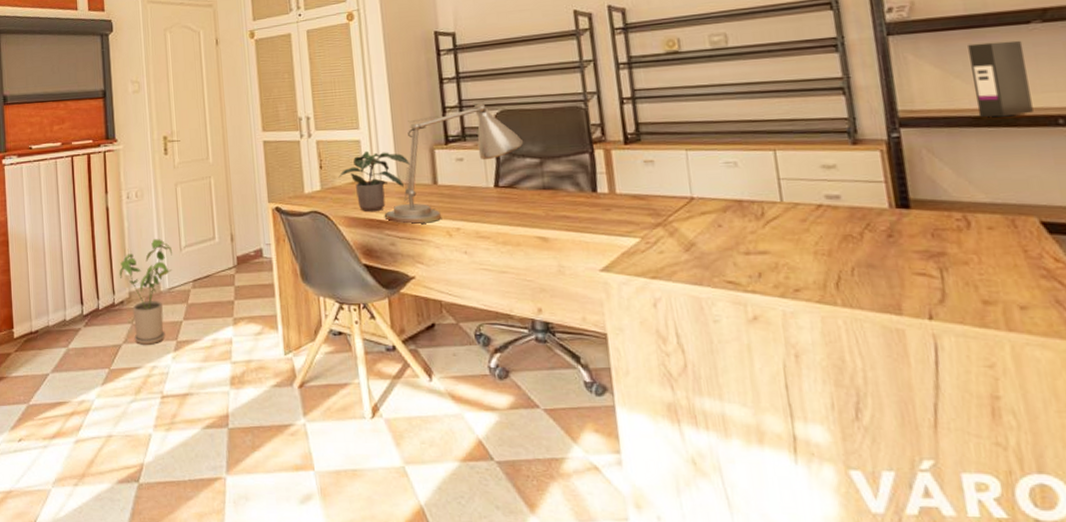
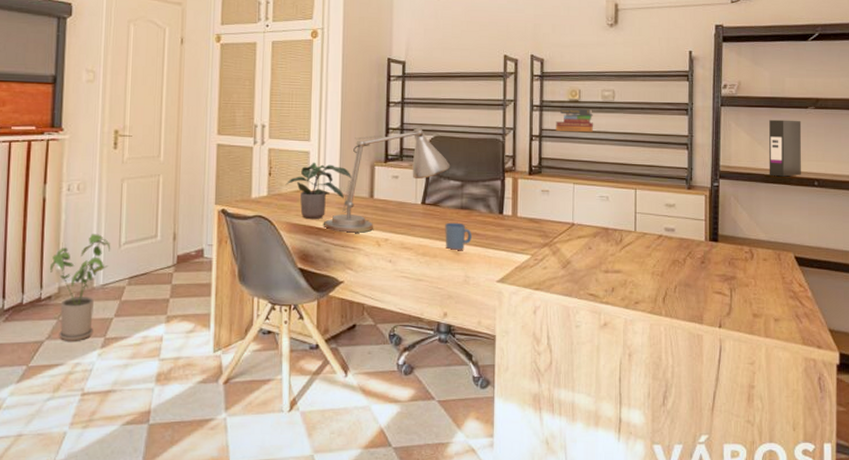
mug: none [526,205,561,238] -> present [445,222,472,251]
books: none [651,59,704,90] -> present [556,108,594,133]

